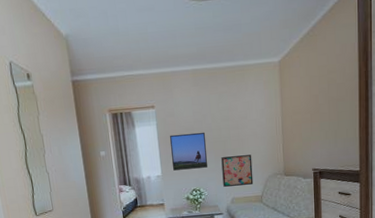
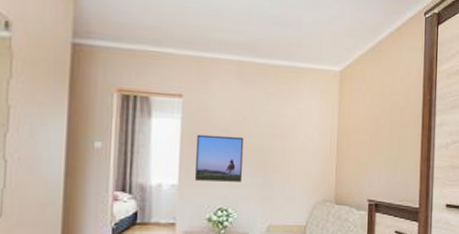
wall art: present [221,154,254,187] -> none [258,171,299,210]

